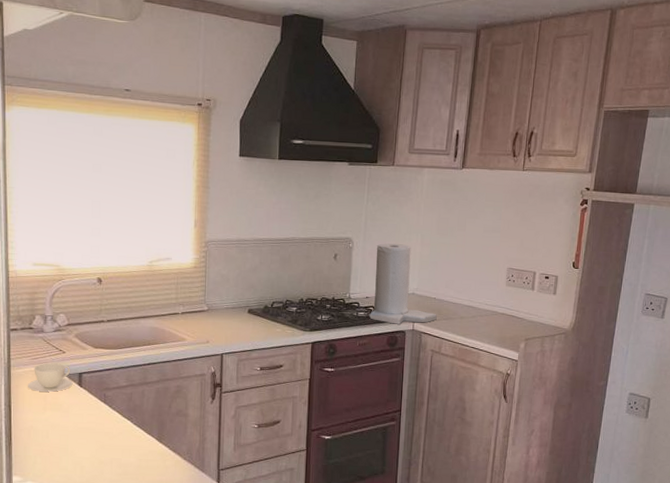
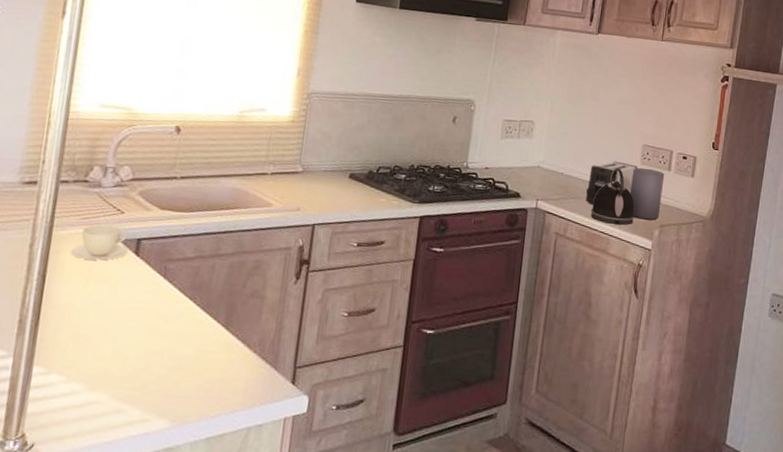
paper towel: present [369,243,437,324] -> none [488,108,564,201]
toaster: none [456,284,503,324] -> present [585,161,638,204]
kettle: none [462,290,502,340] -> present [590,167,634,225]
canister: none [496,289,529,335] -> present [629,167,665,221]

